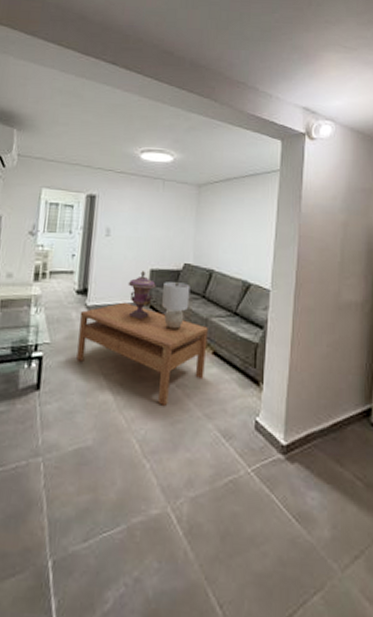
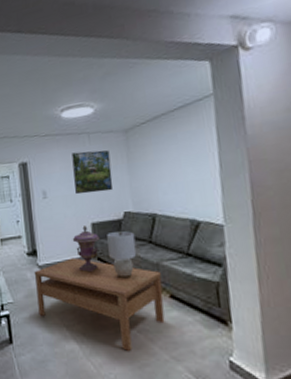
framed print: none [140,195,181,241] -> present [71,150,113,195]

